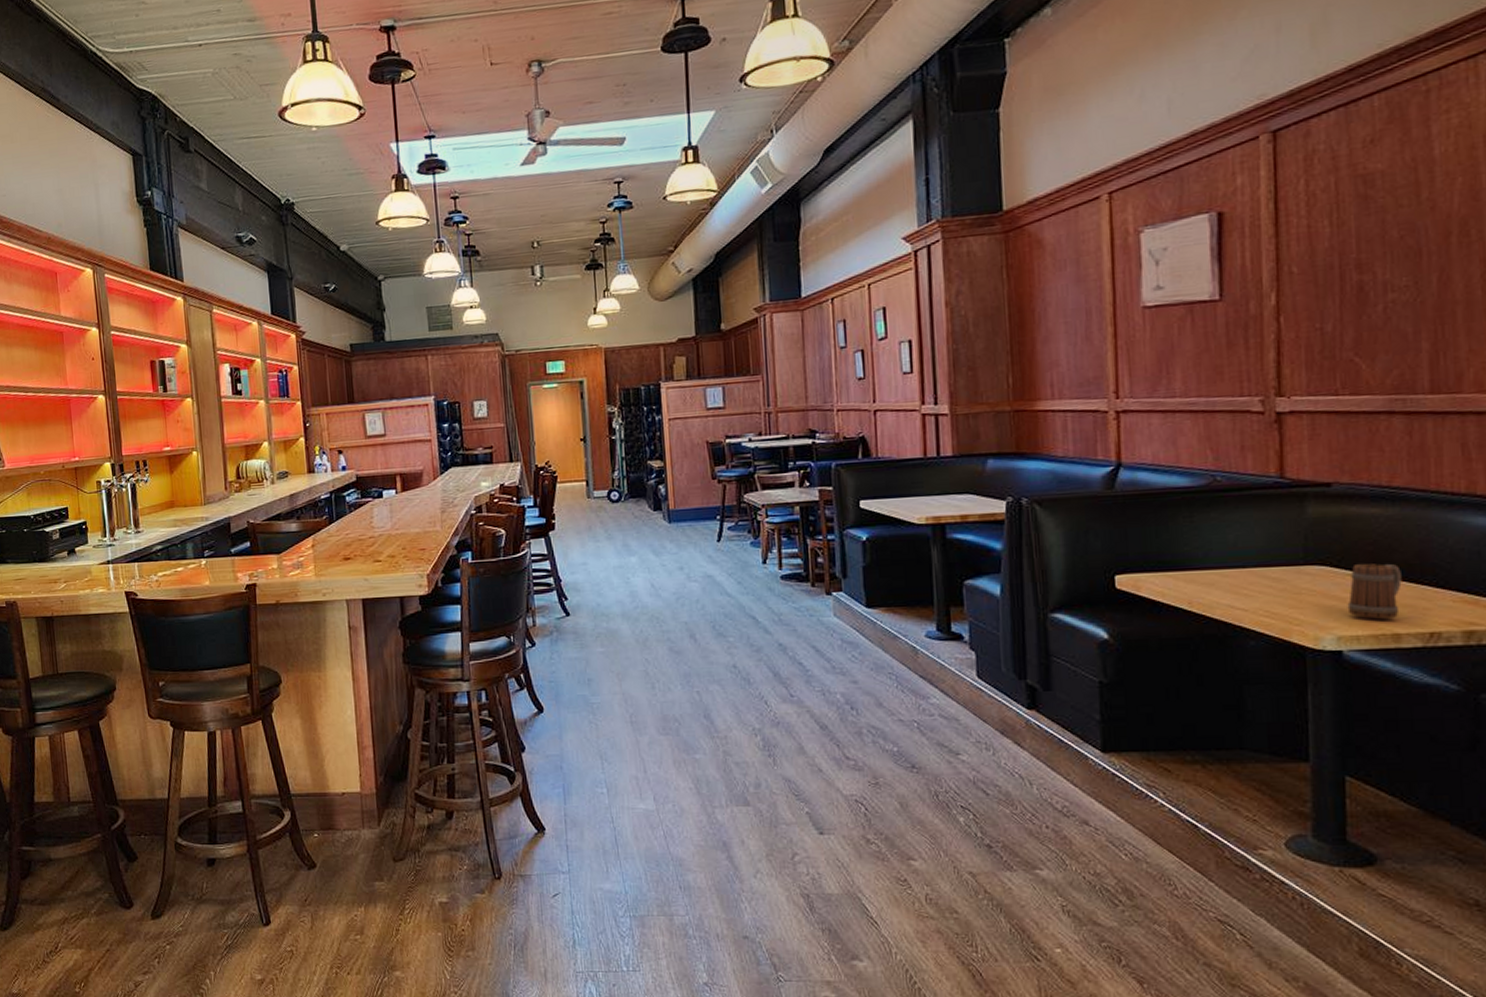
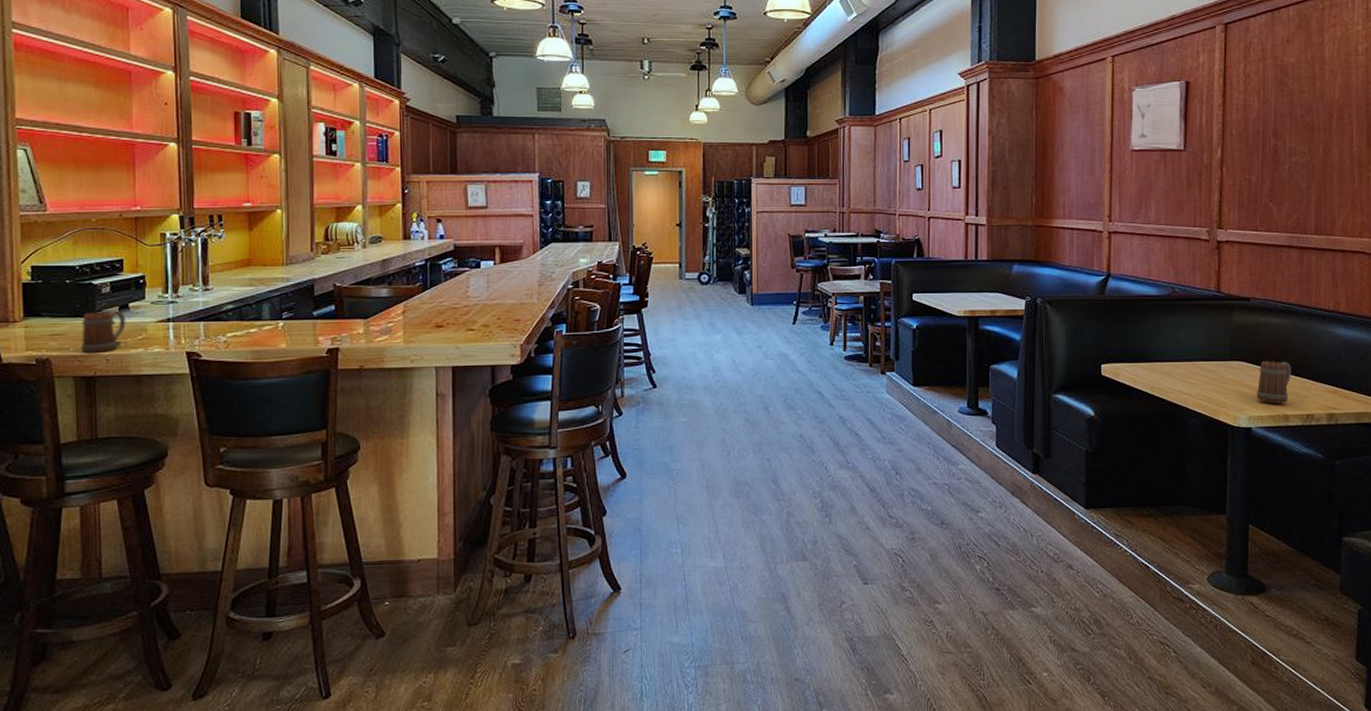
beer mug: none [39,555,74,596] -> present [80,311,126,354]

